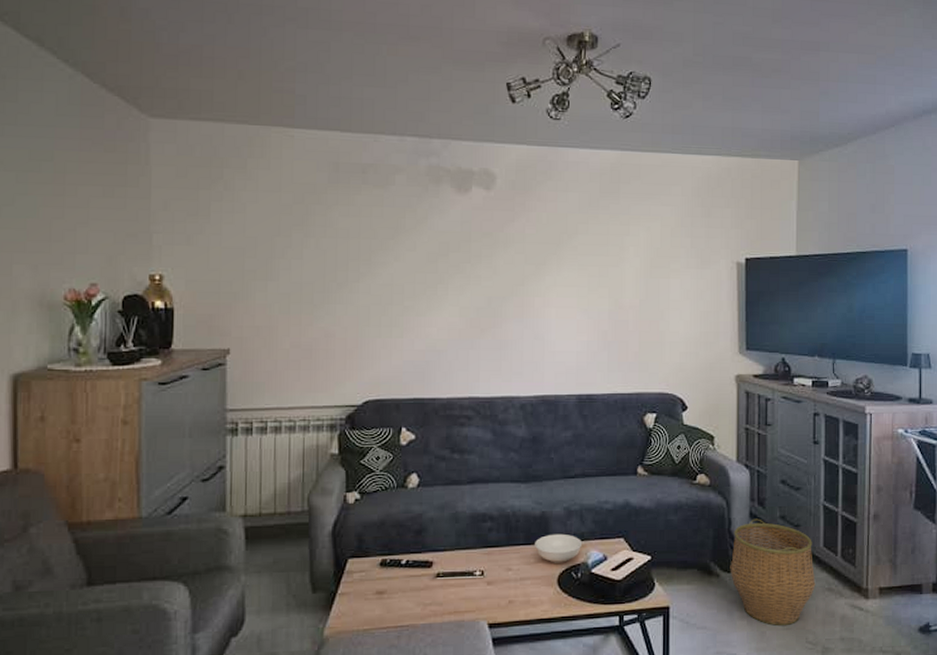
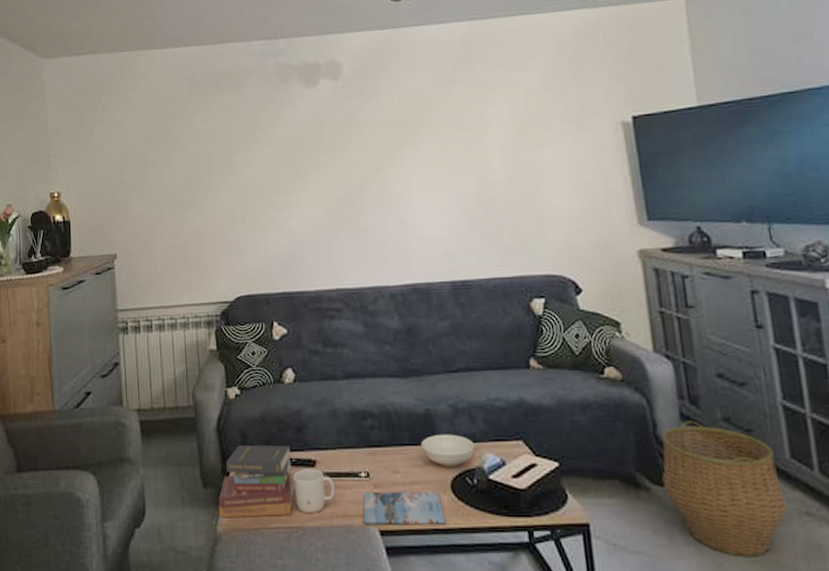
books: none [327,548,410,621] -> present [218,445,295,518]
mug: none [408,569,450,613] -> present [293,469,336,514]
magazine: none [474,585,550,619] -> present [363,491,446,525]

